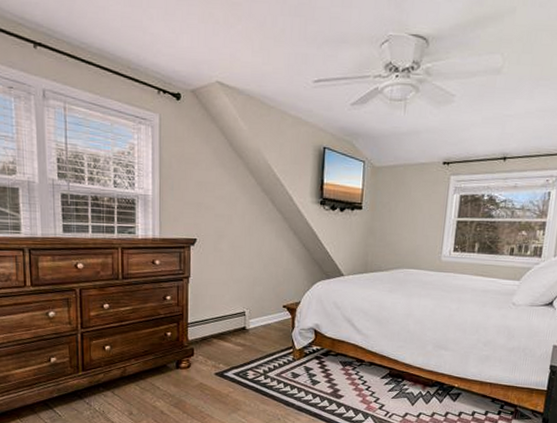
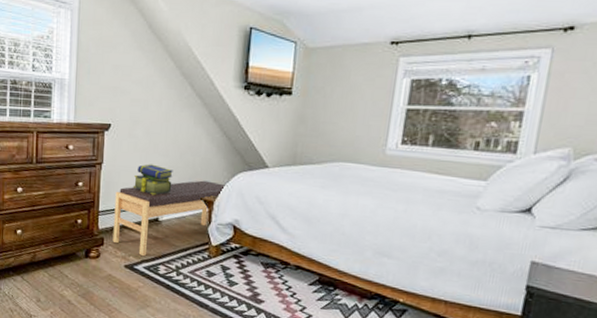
bench: none [202,289,308,364] -> present [112,180,228,257]
stack of books: none [220,276,258,306] -> present [132,164,173,196]

